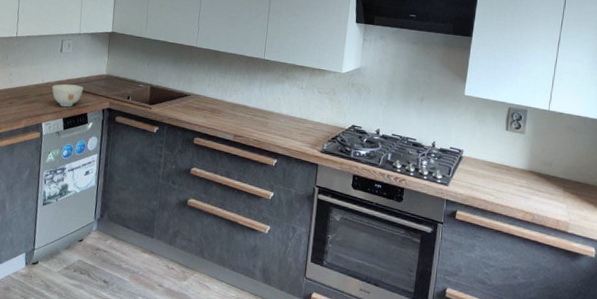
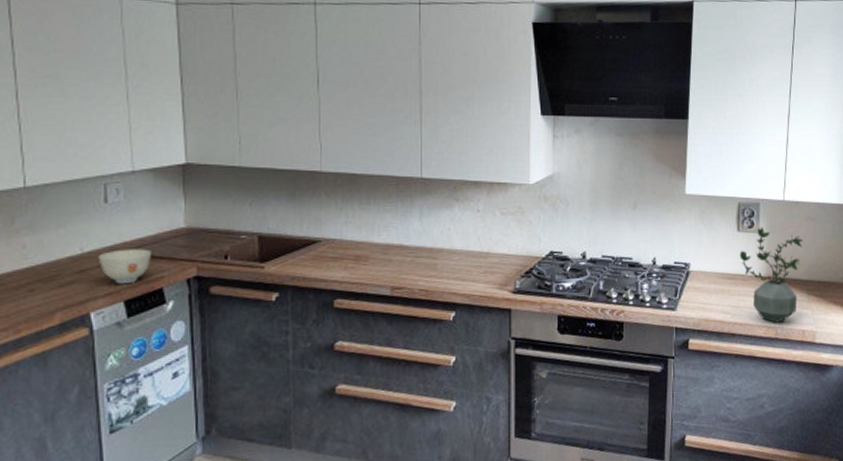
potted plant: none [506,129,564,210] -> present [739,227,803,323]

